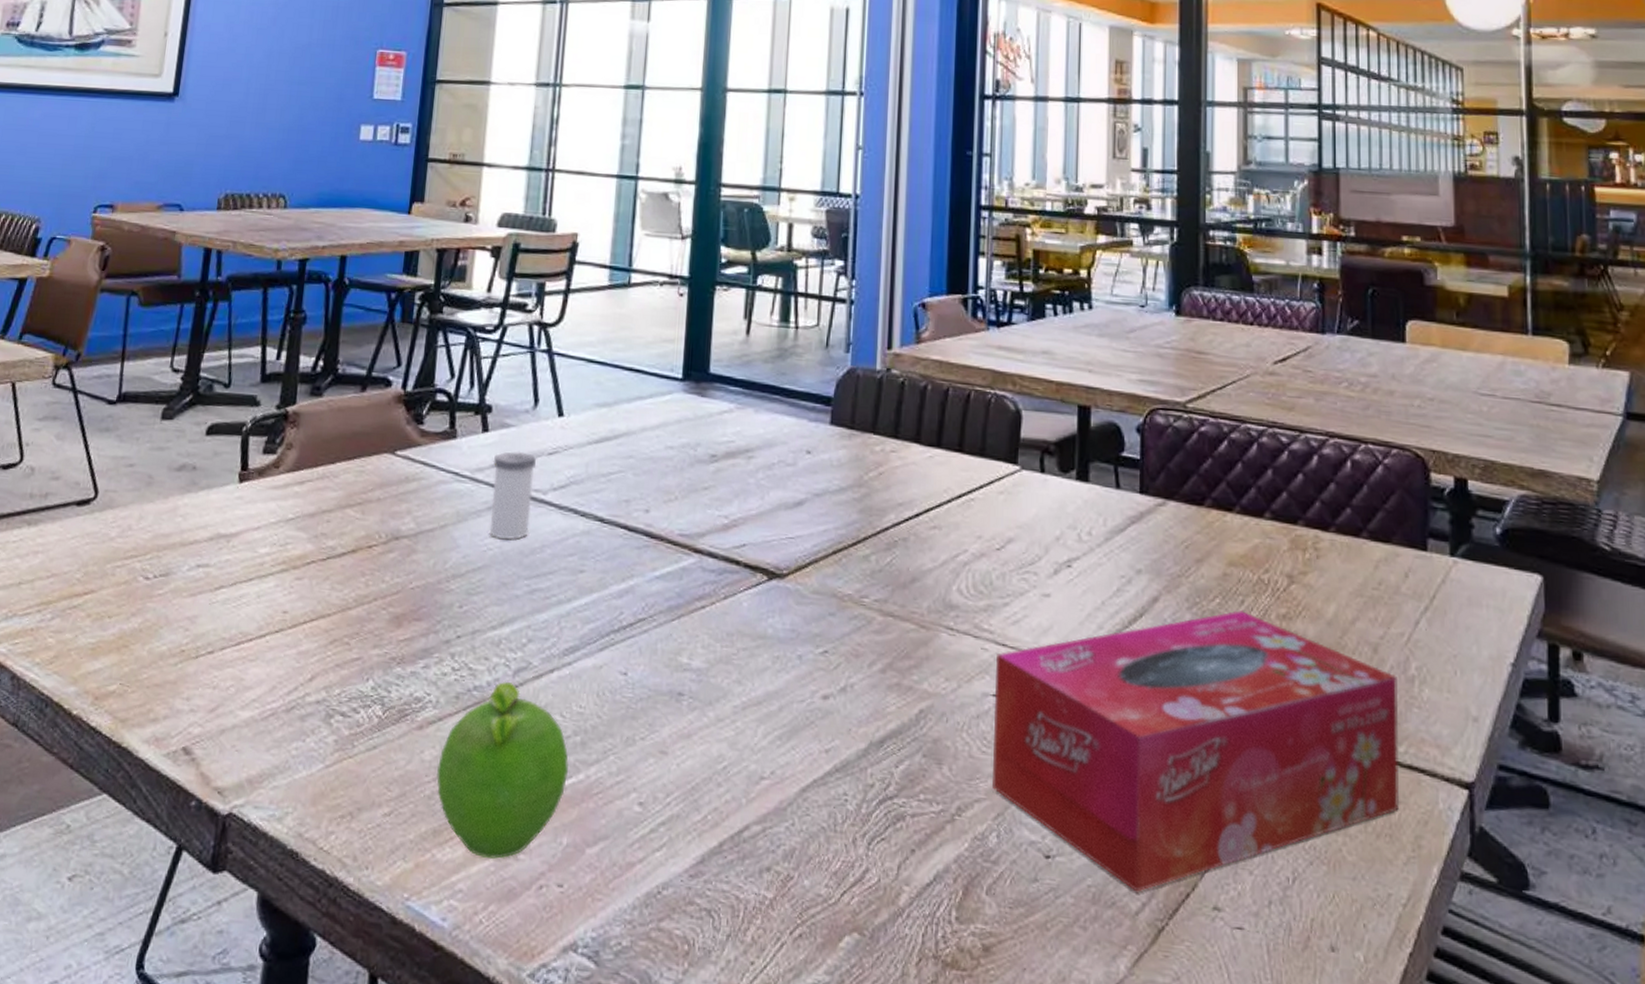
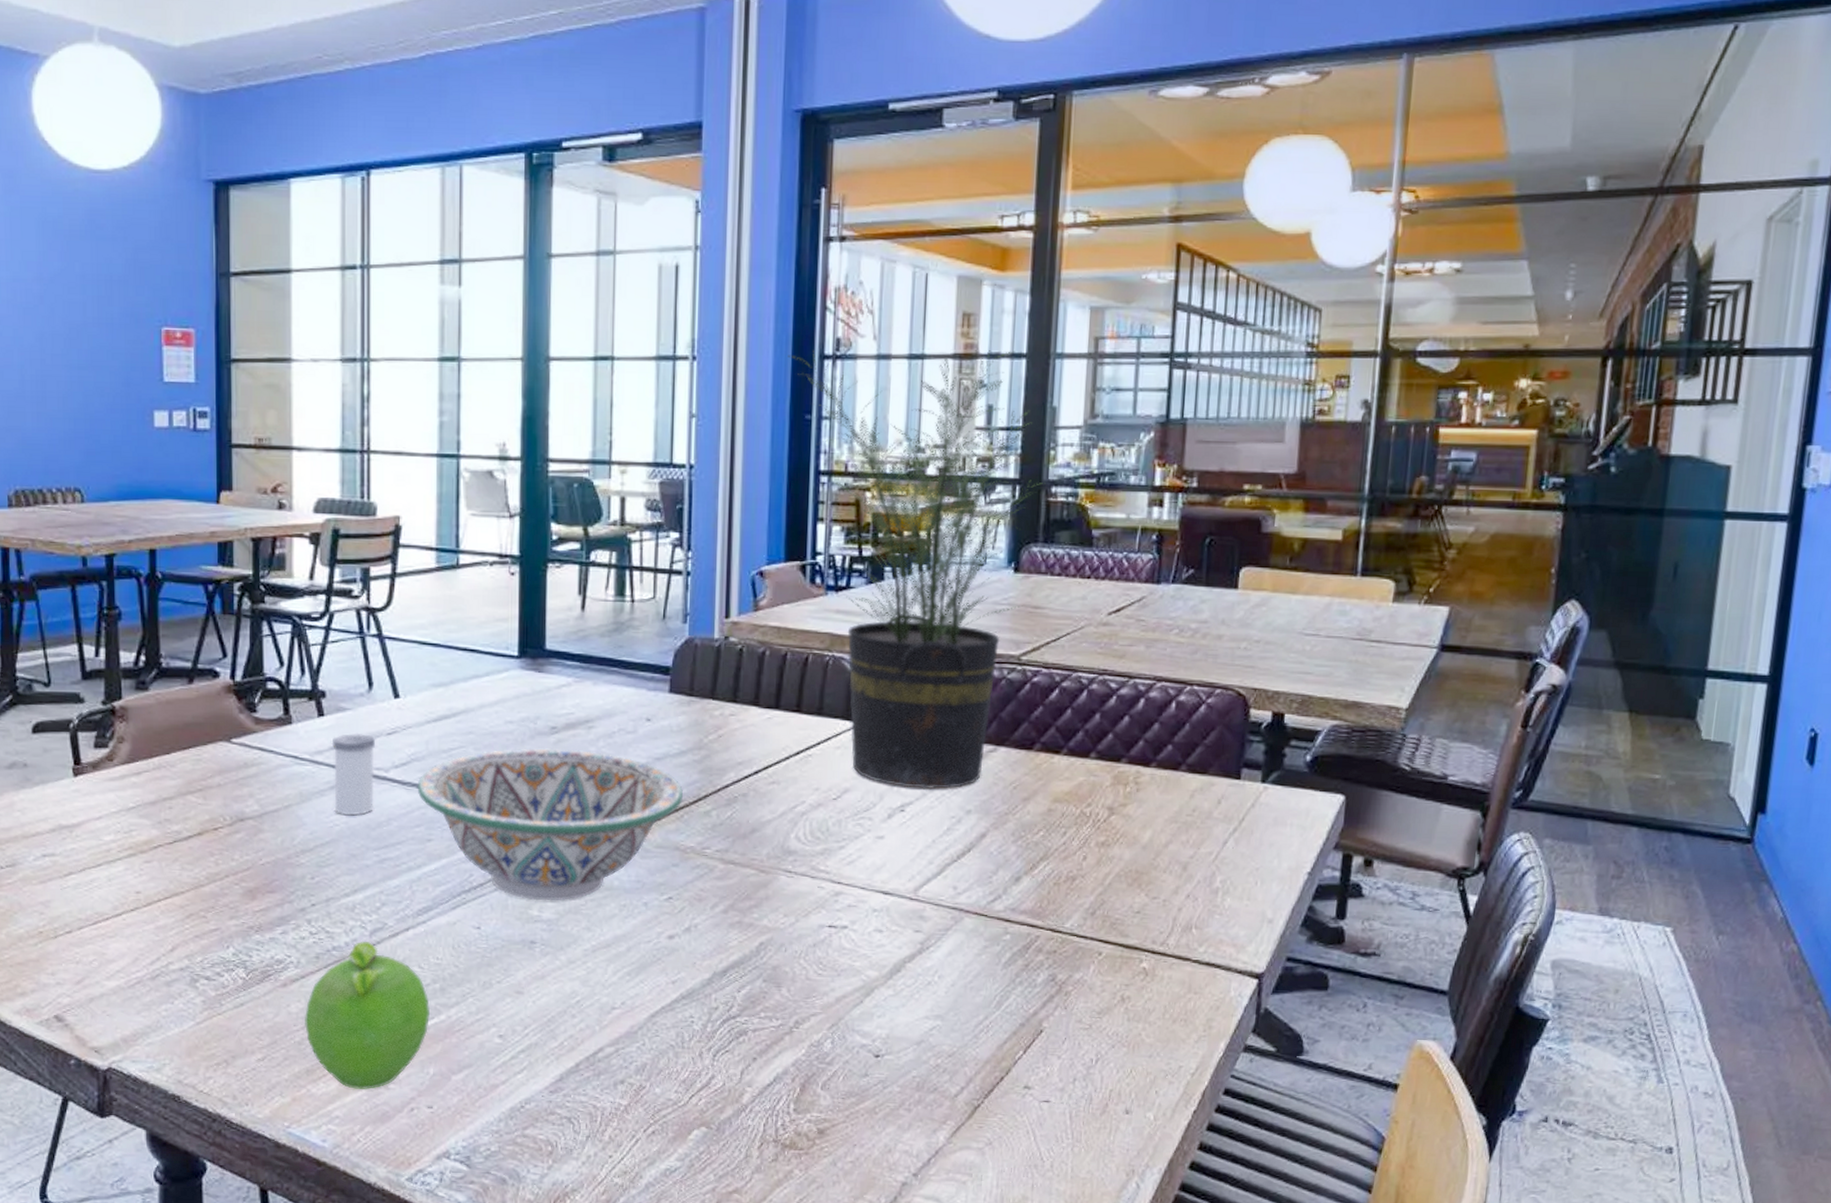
decorative bowl: none [573,476,842,649] -> present [417,748,683,901]
potted plant: none [950,90,1200,545] -> present [788,350,1043,790]
tissue box: present [993,609,1399,892] -> none [828,840,1203,1079]

